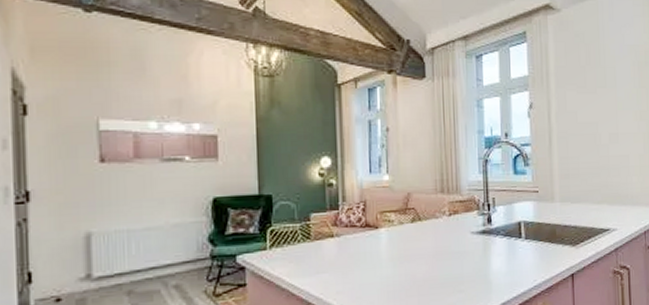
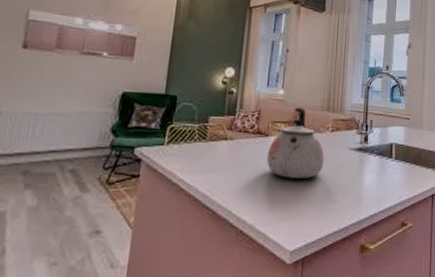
kettle: none [380,192,444,272] -> present [267,107,325,179]

